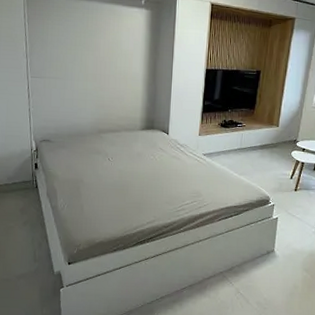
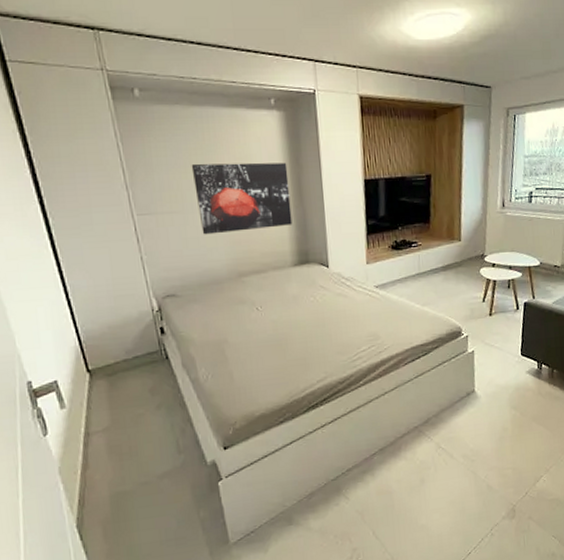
wall art: none [75,43,147,99] -> present [191,162,293,235]

